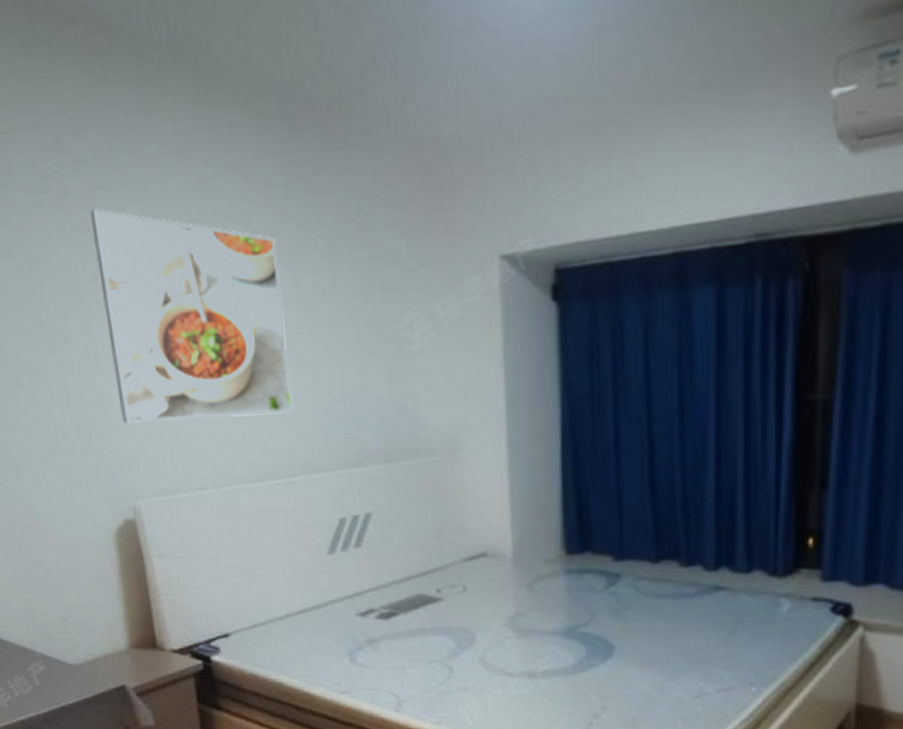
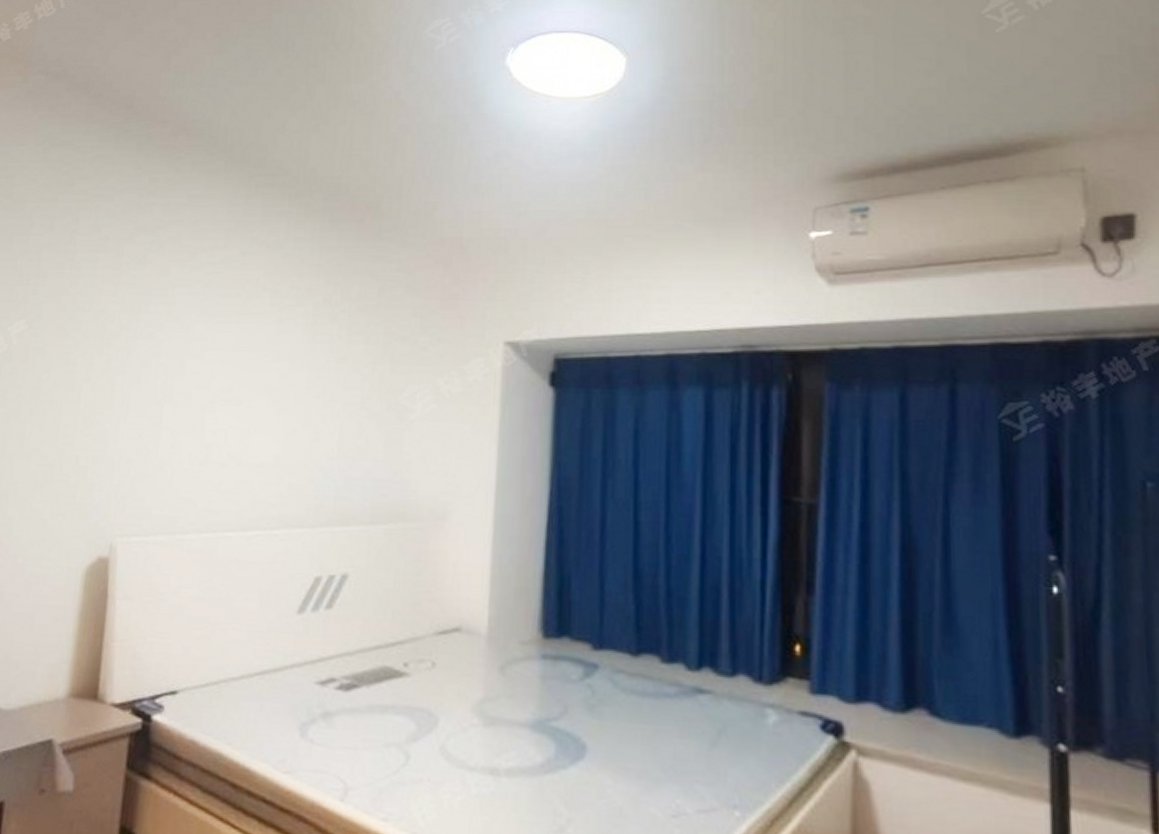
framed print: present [91,208,294,424] -> none [120,269,300,467]

